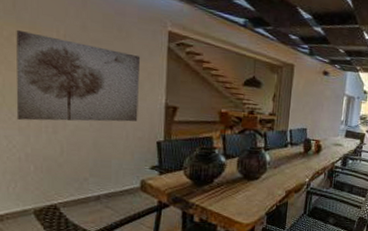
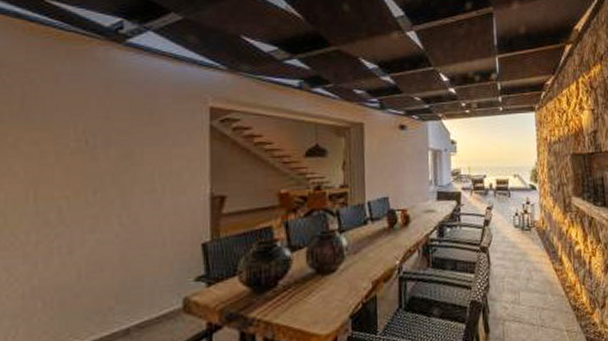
wall art: present [16,29,141,122] -> none [21,132,178,243]

